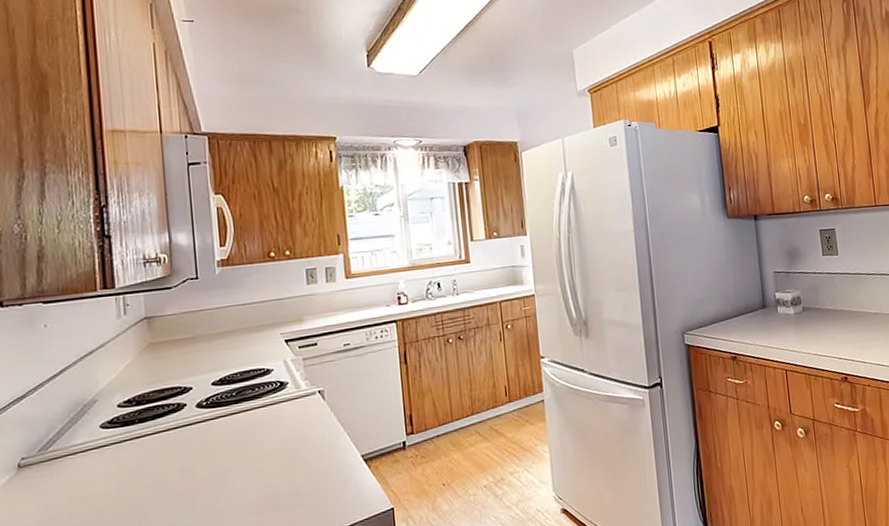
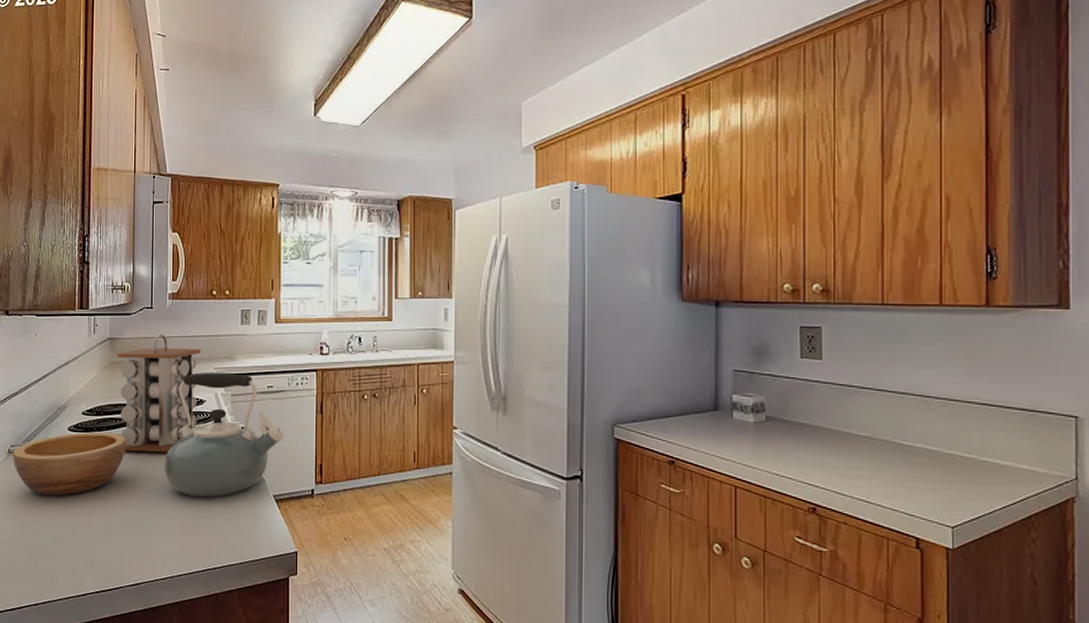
bowl: none [25,421,180,509] -> present [13,431,126,496]
spice rack: none [157,304,266,439] -> present [117,333,202,453]
kettle: none [228,335,368,474] -> present [163,372,285,498]

